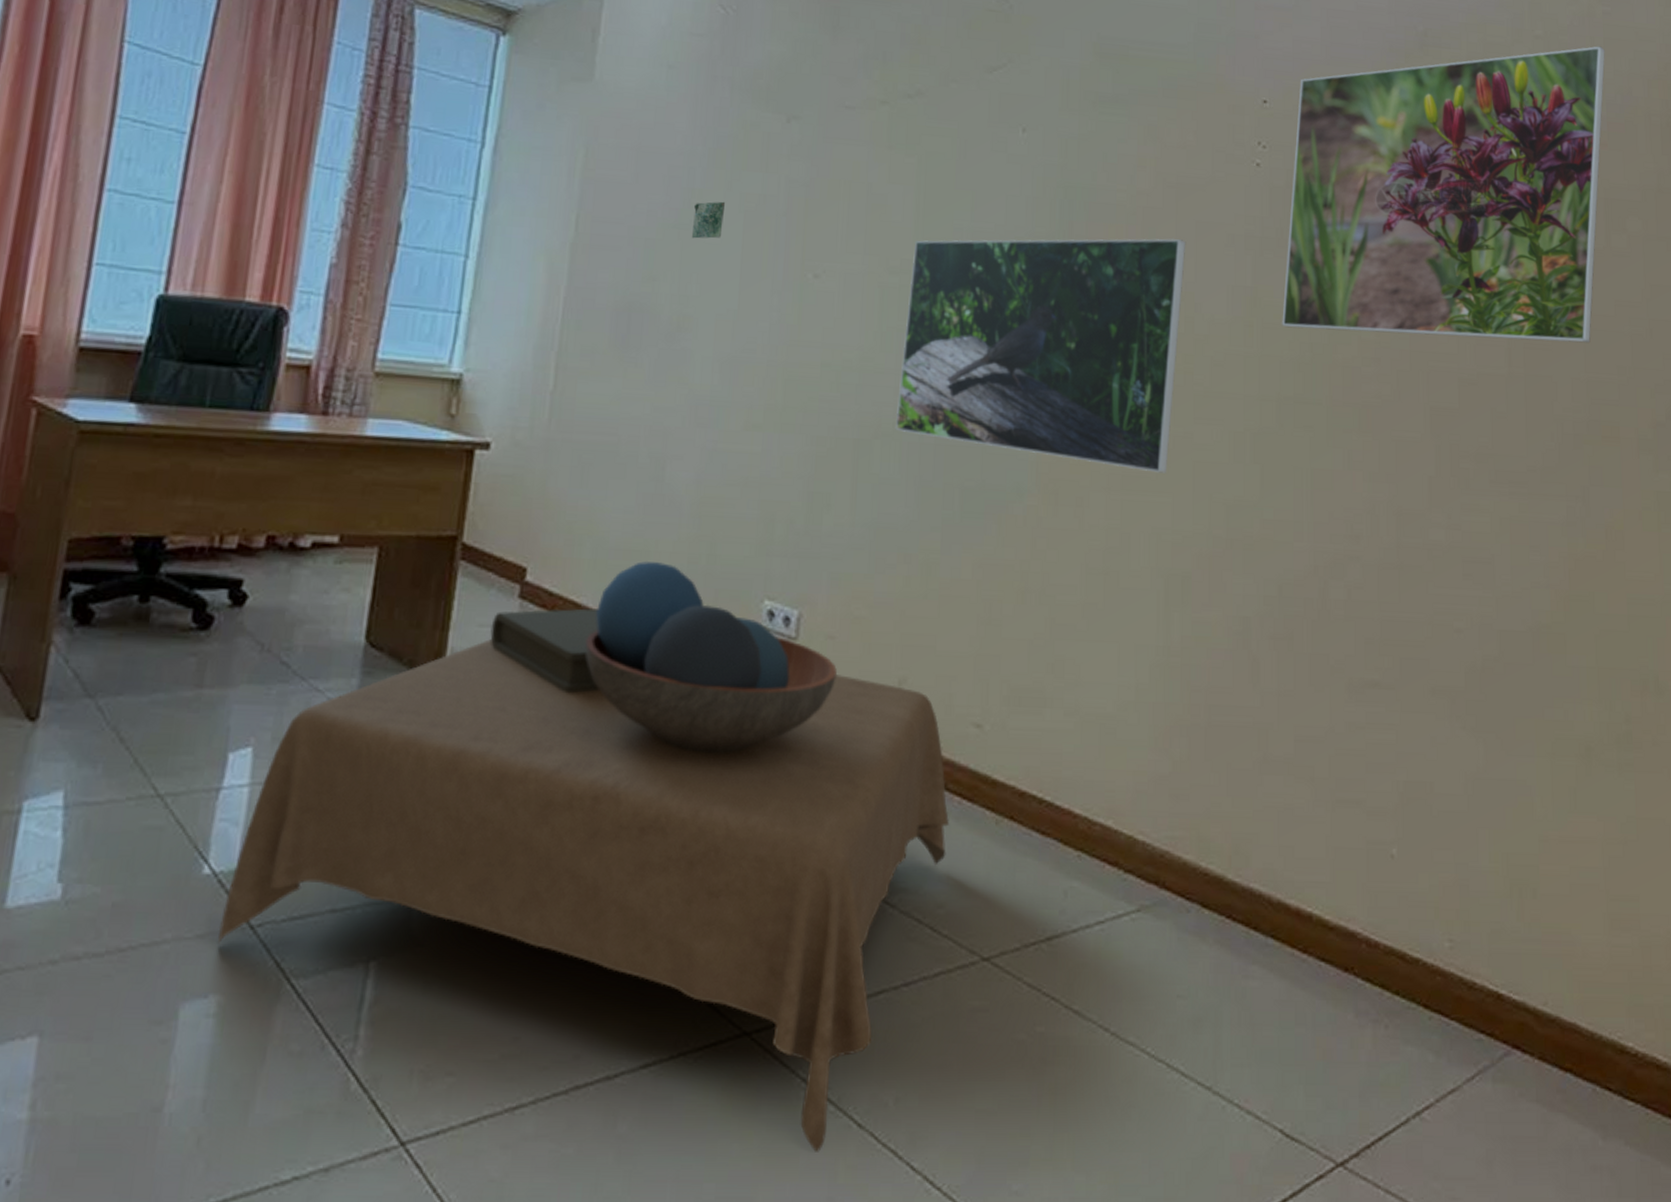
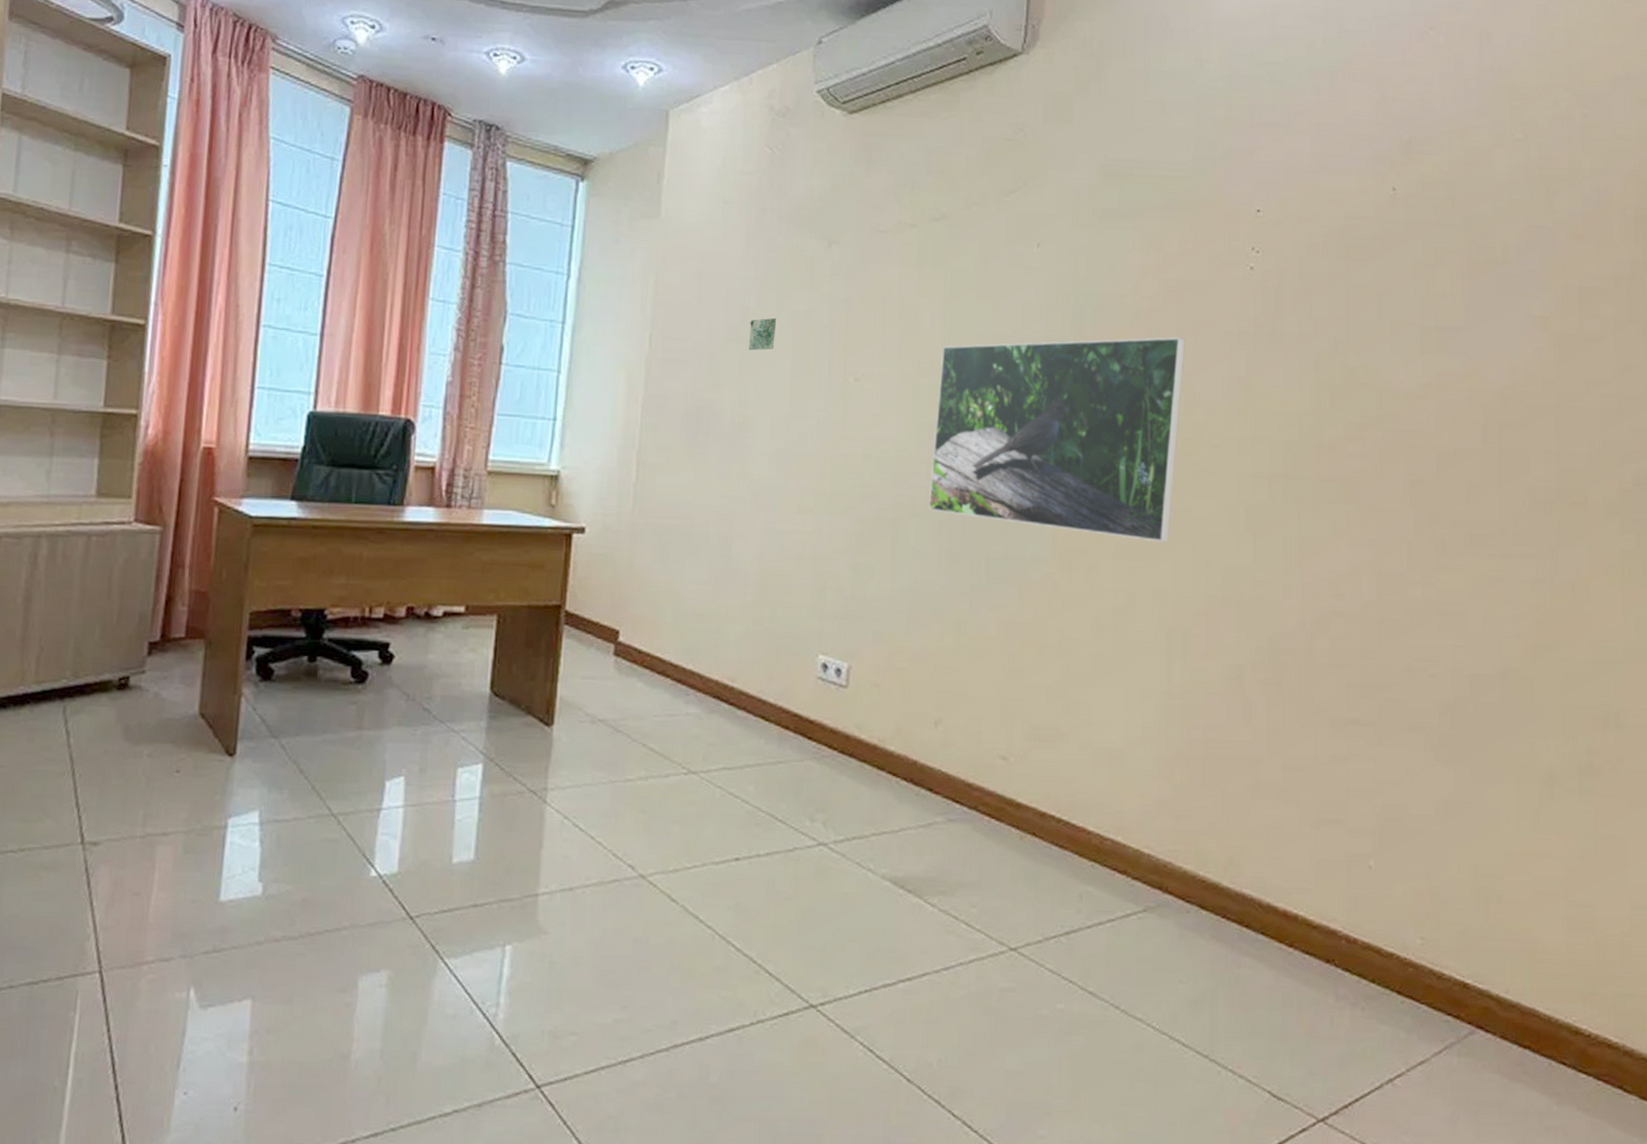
coffee table: present [218,561,949,1152] -> none [385,624,980,1101]
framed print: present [1282,46,1605,343] -> none [1273,146,1583,419]

